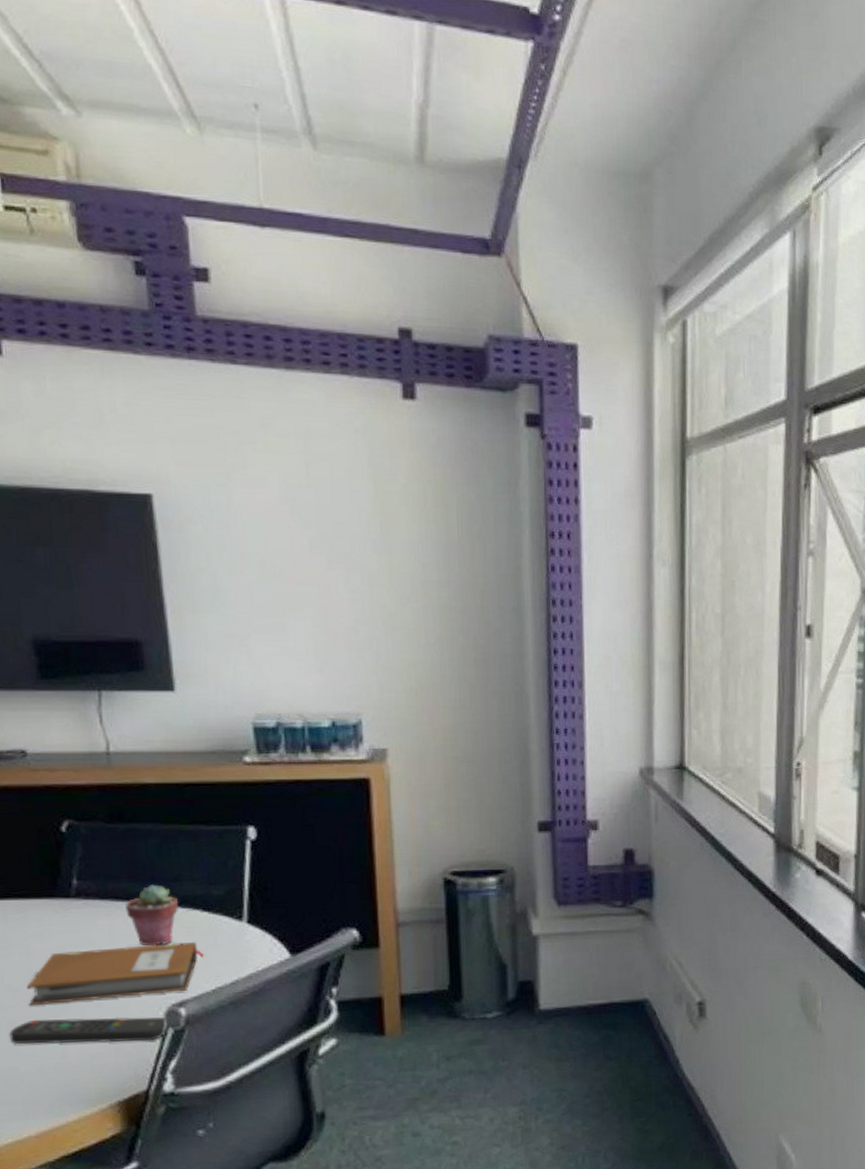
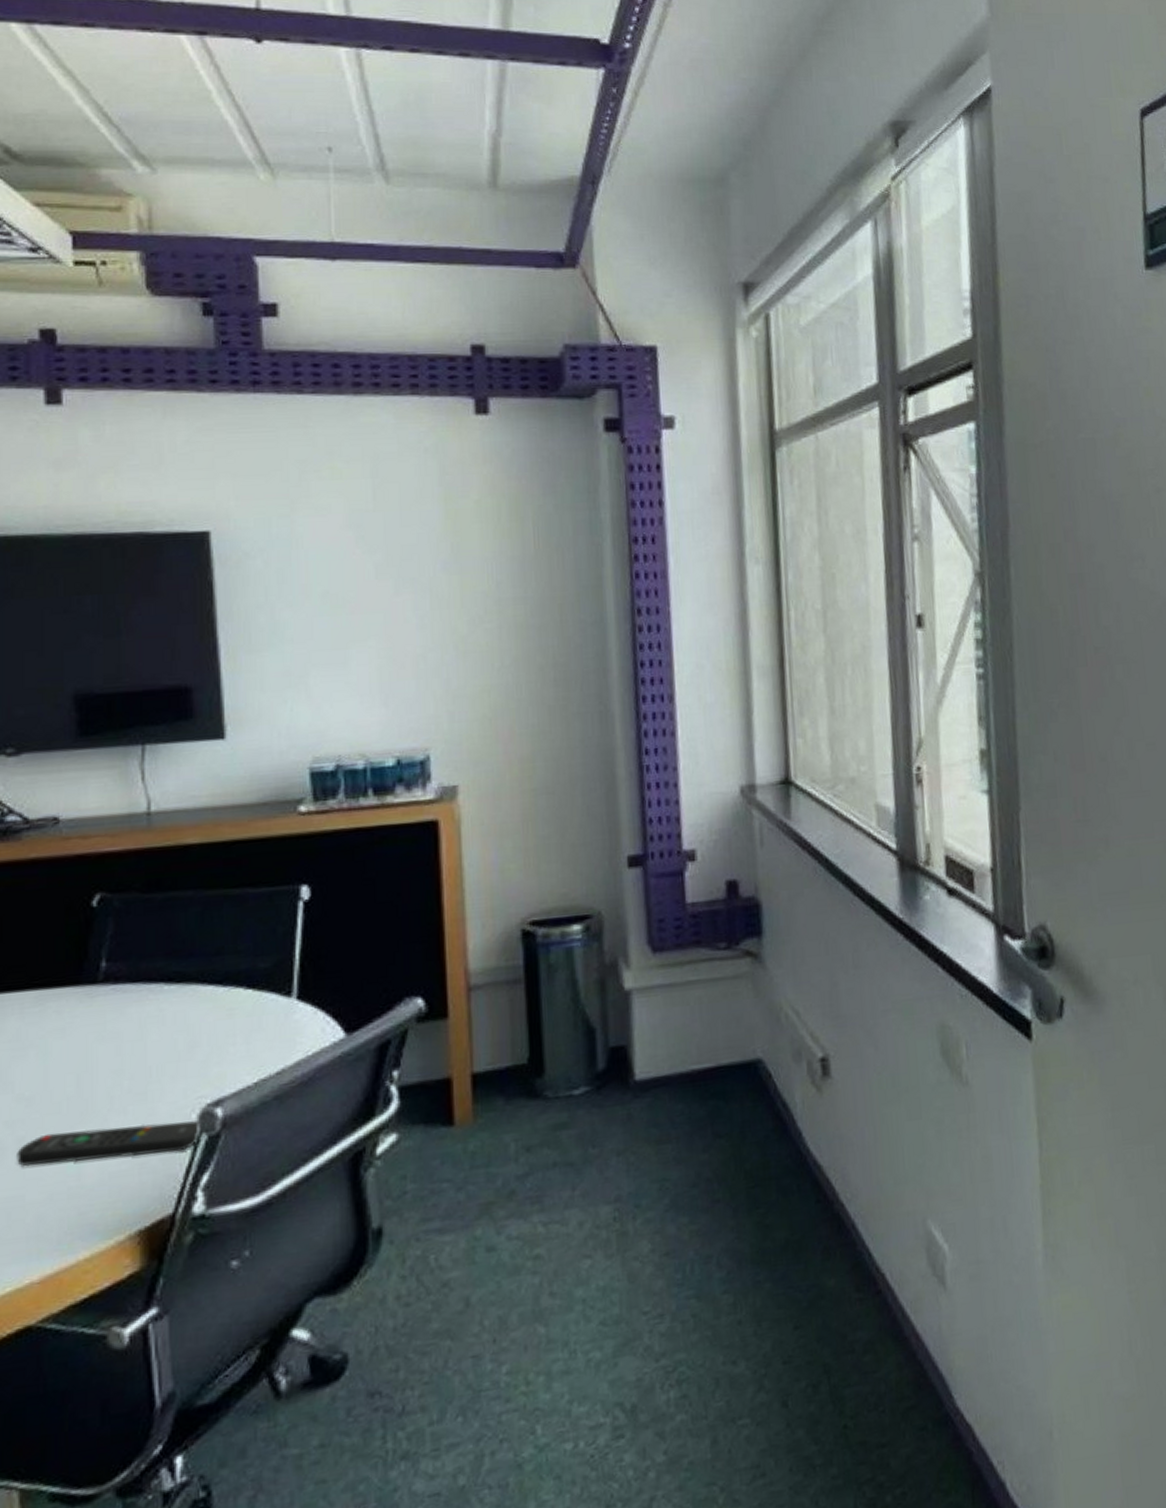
notebook: present [26,942,204,1006] -> none [41,1026,246,1118]
potted succulent: present [126,885,178,946] -> none [159,961,219,1035]

